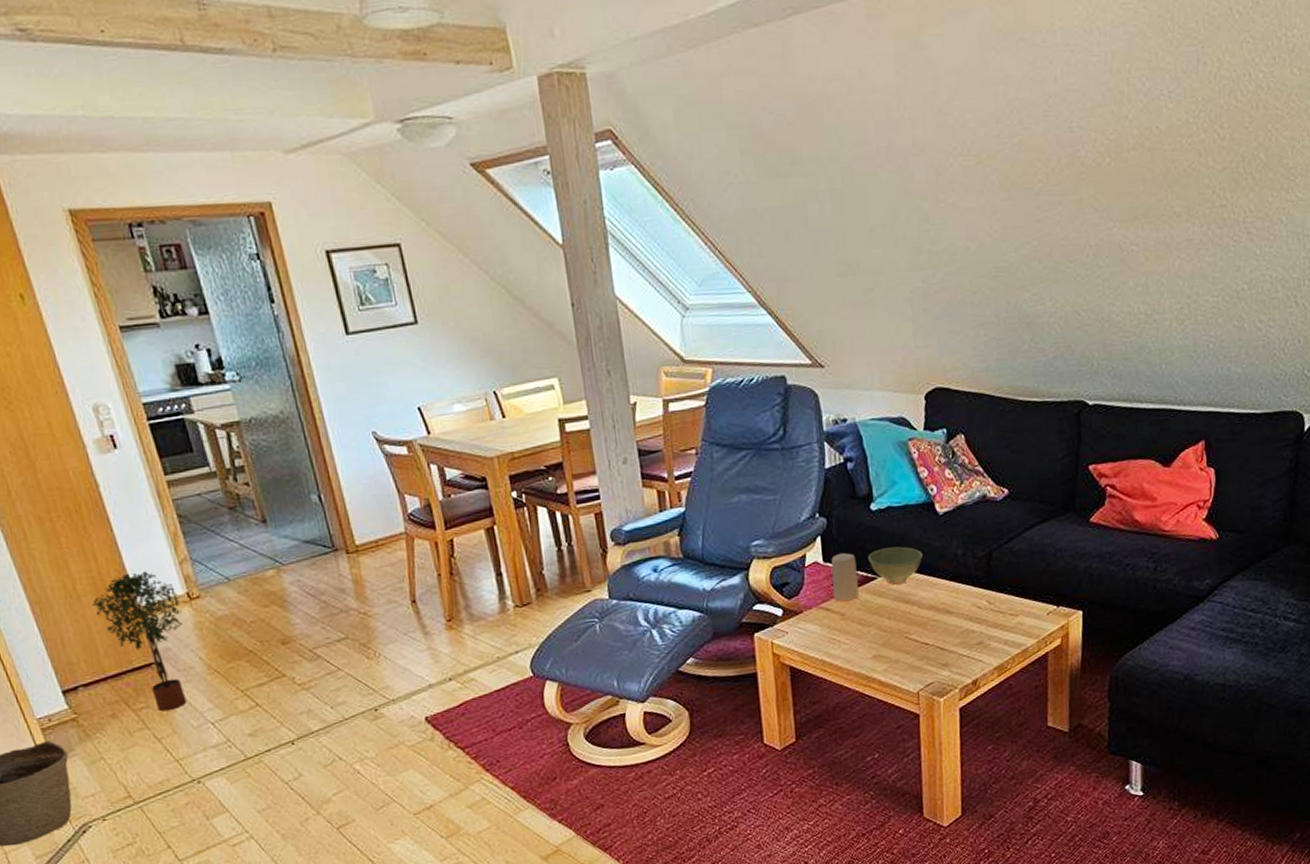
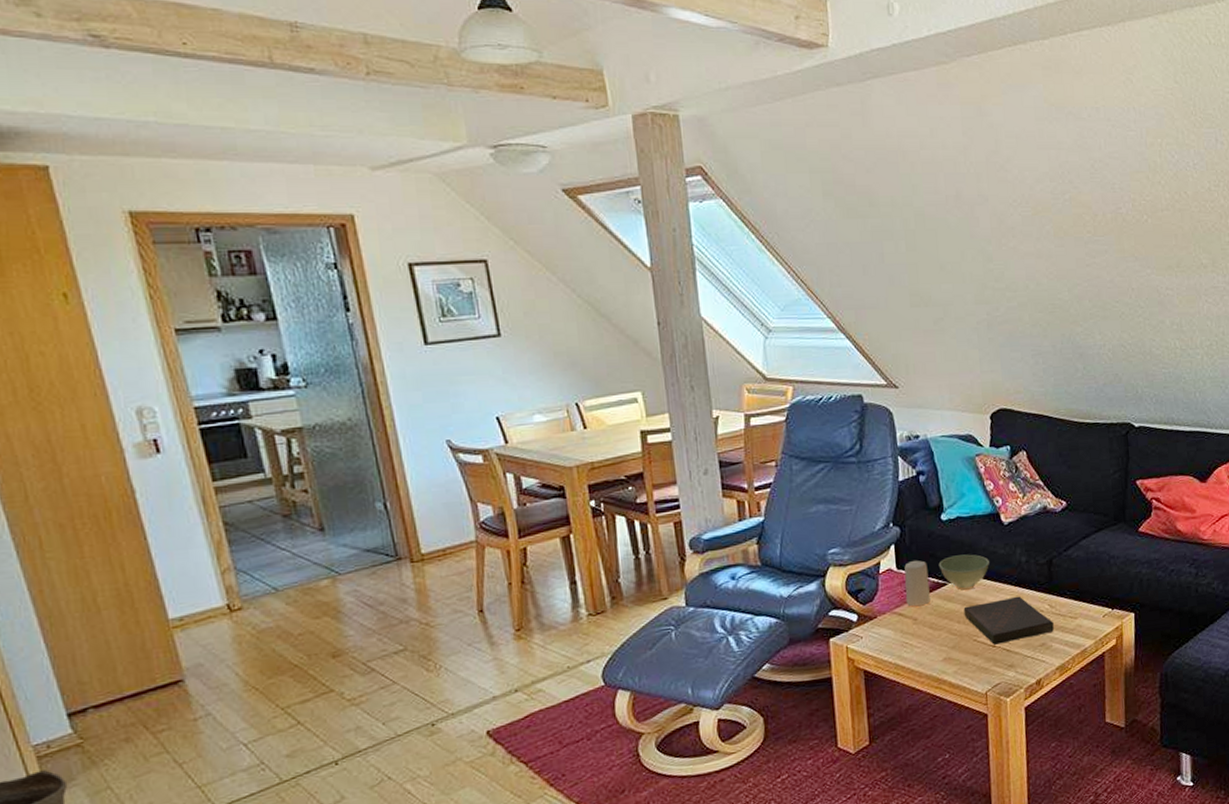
potted tree: present [92,571,187,712] -> none [114,581,220,733]
book: none [894,591,992,643] -> present [963,596,1054,645]

